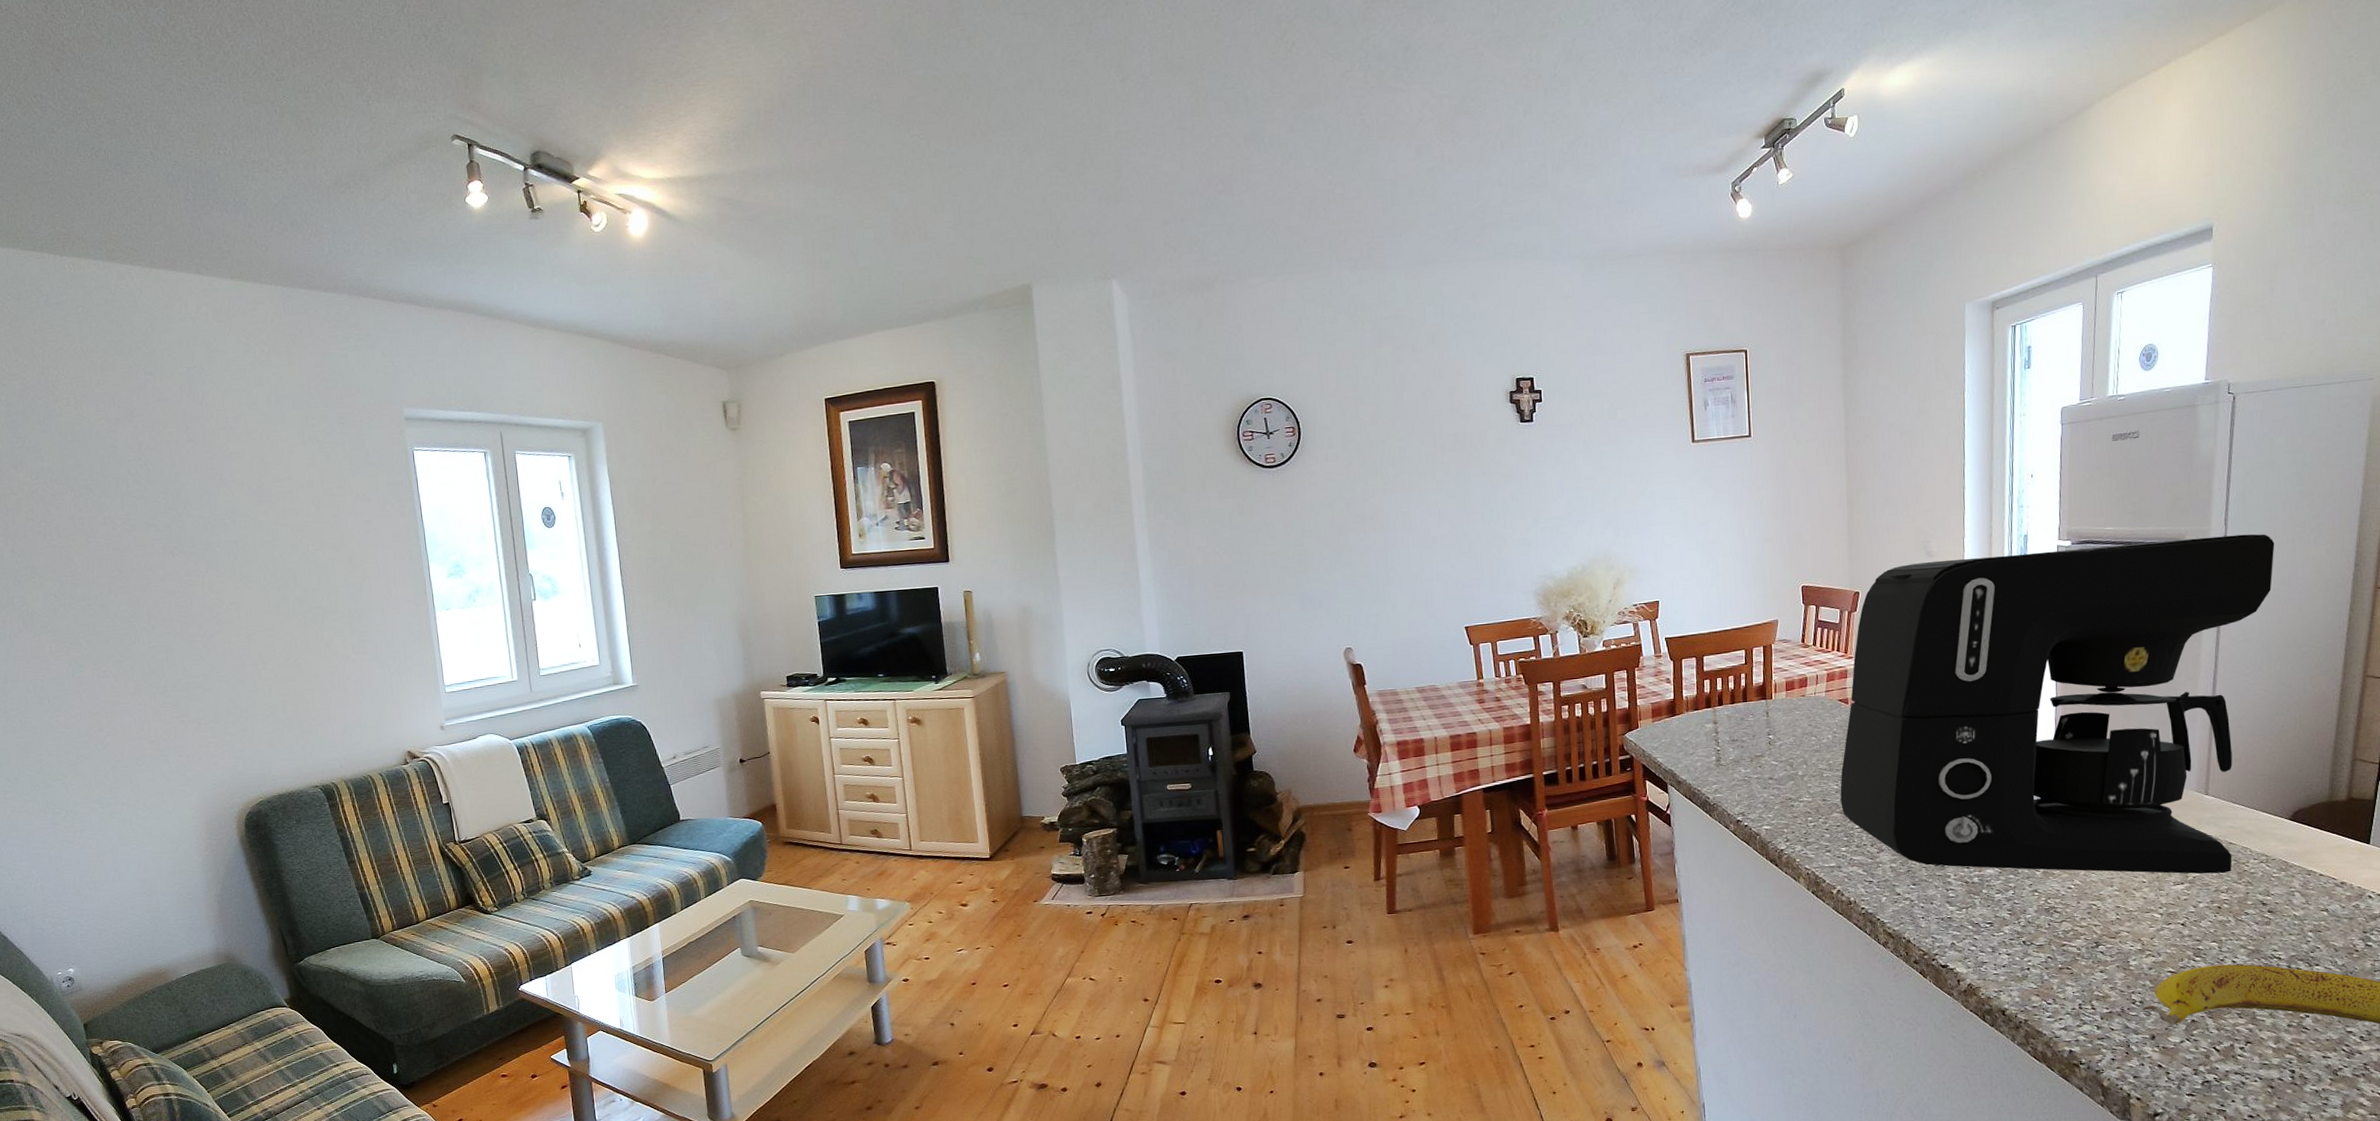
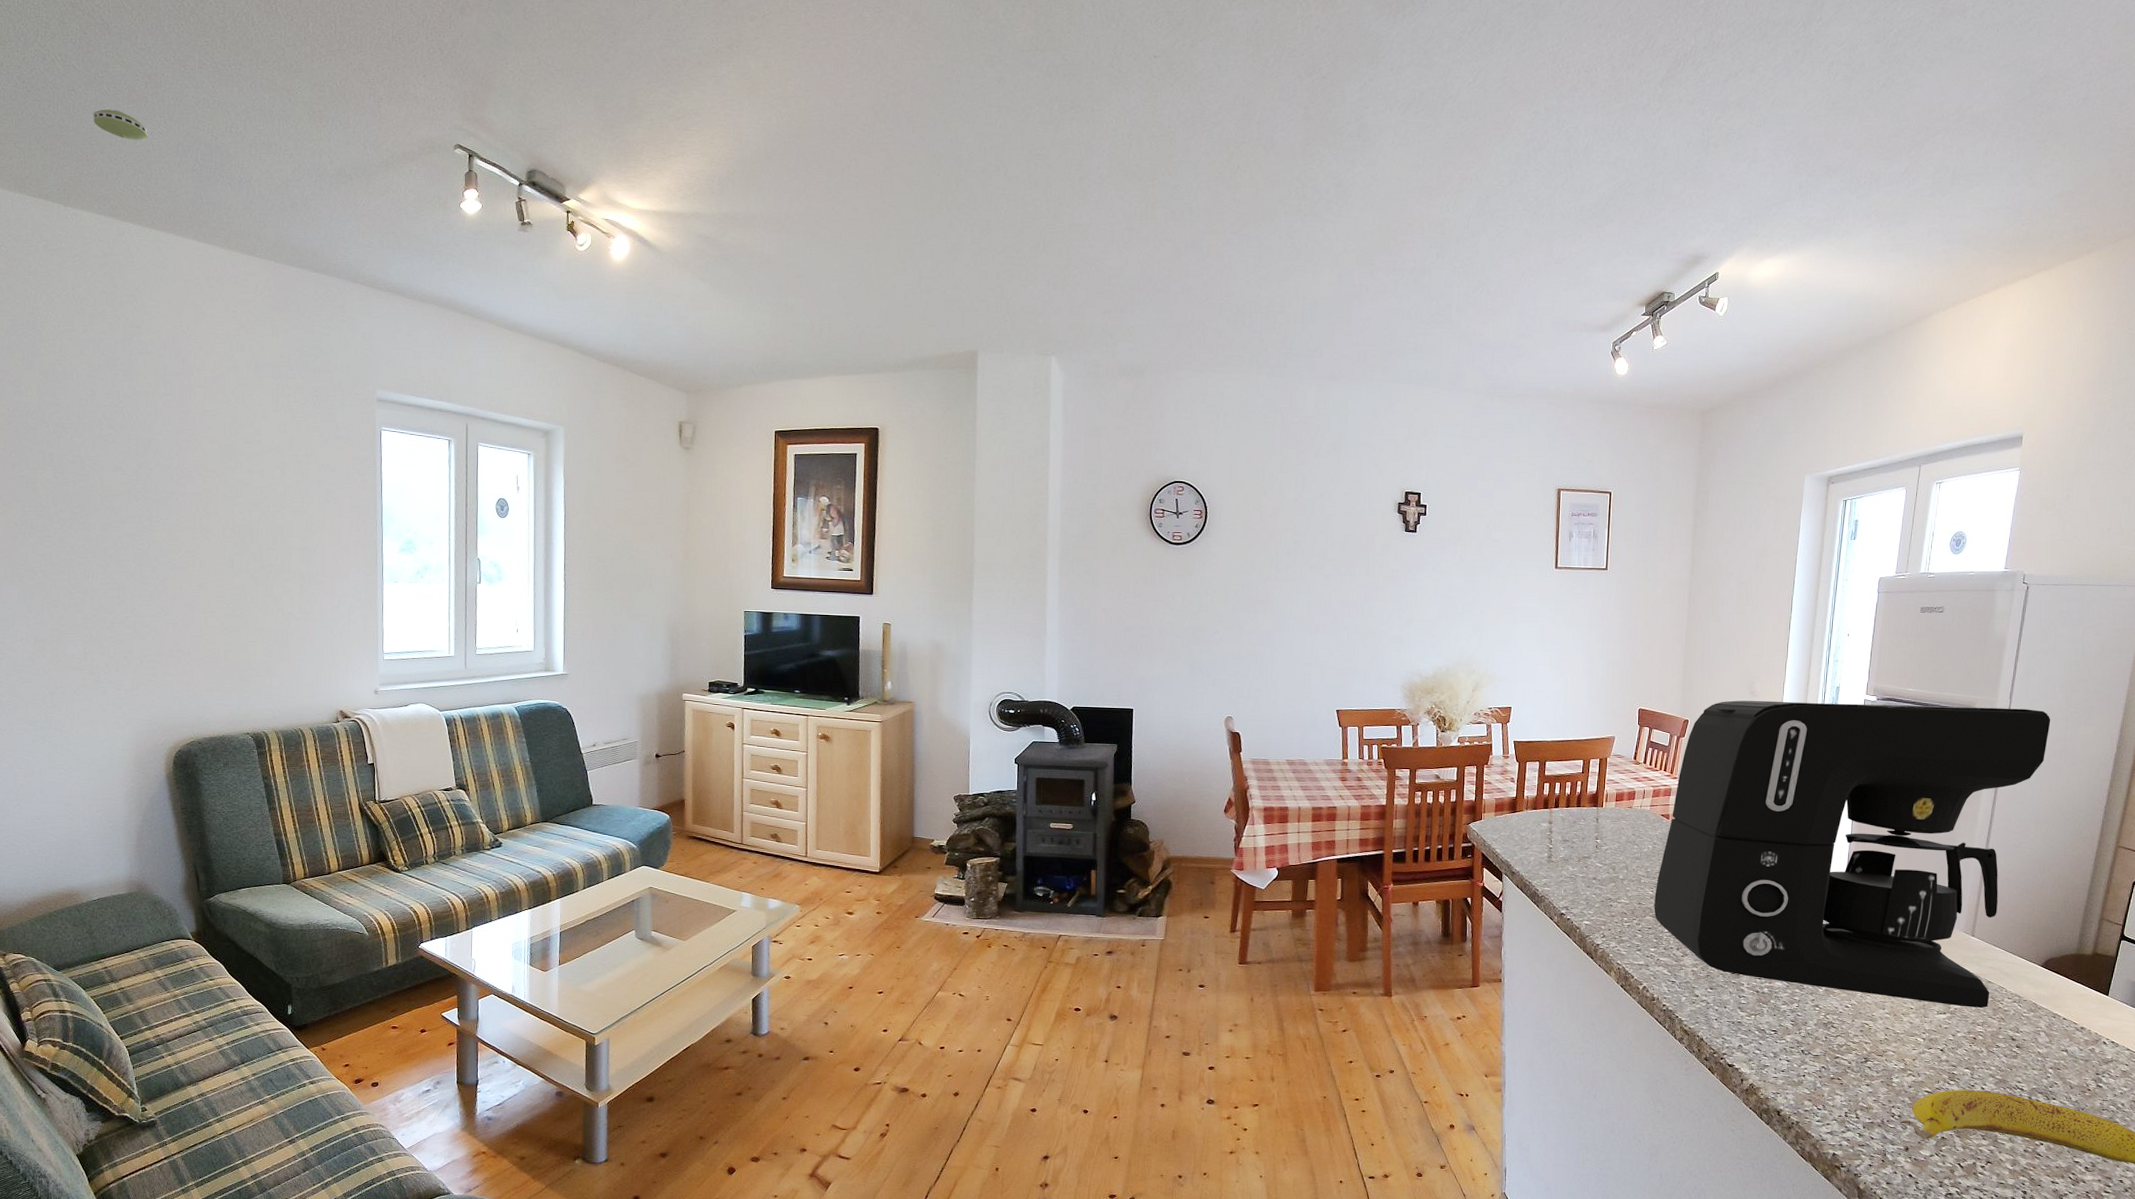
smoke detector: none [76,147,136,177] -> present [93,109,149,141]

